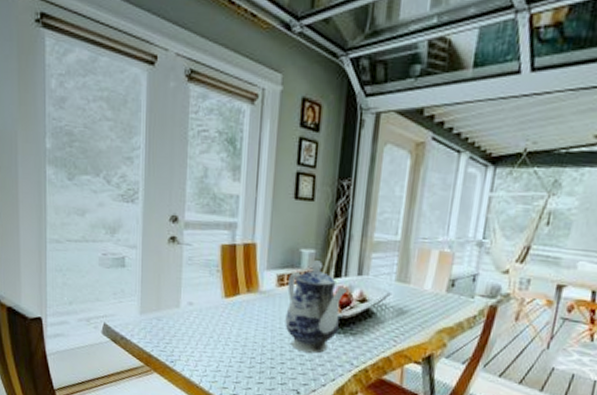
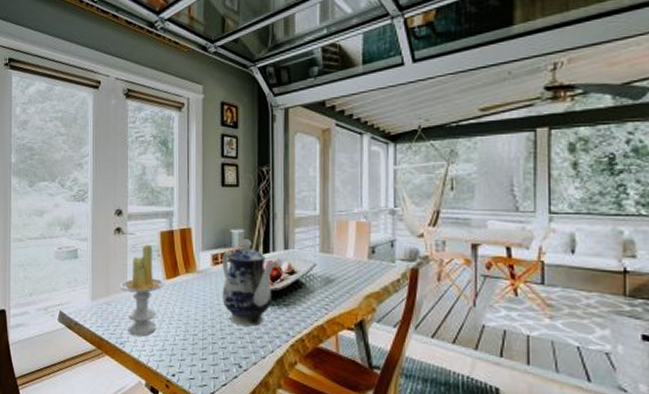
candle: none [173,257,223,356] -> present [120,244,165,337]

